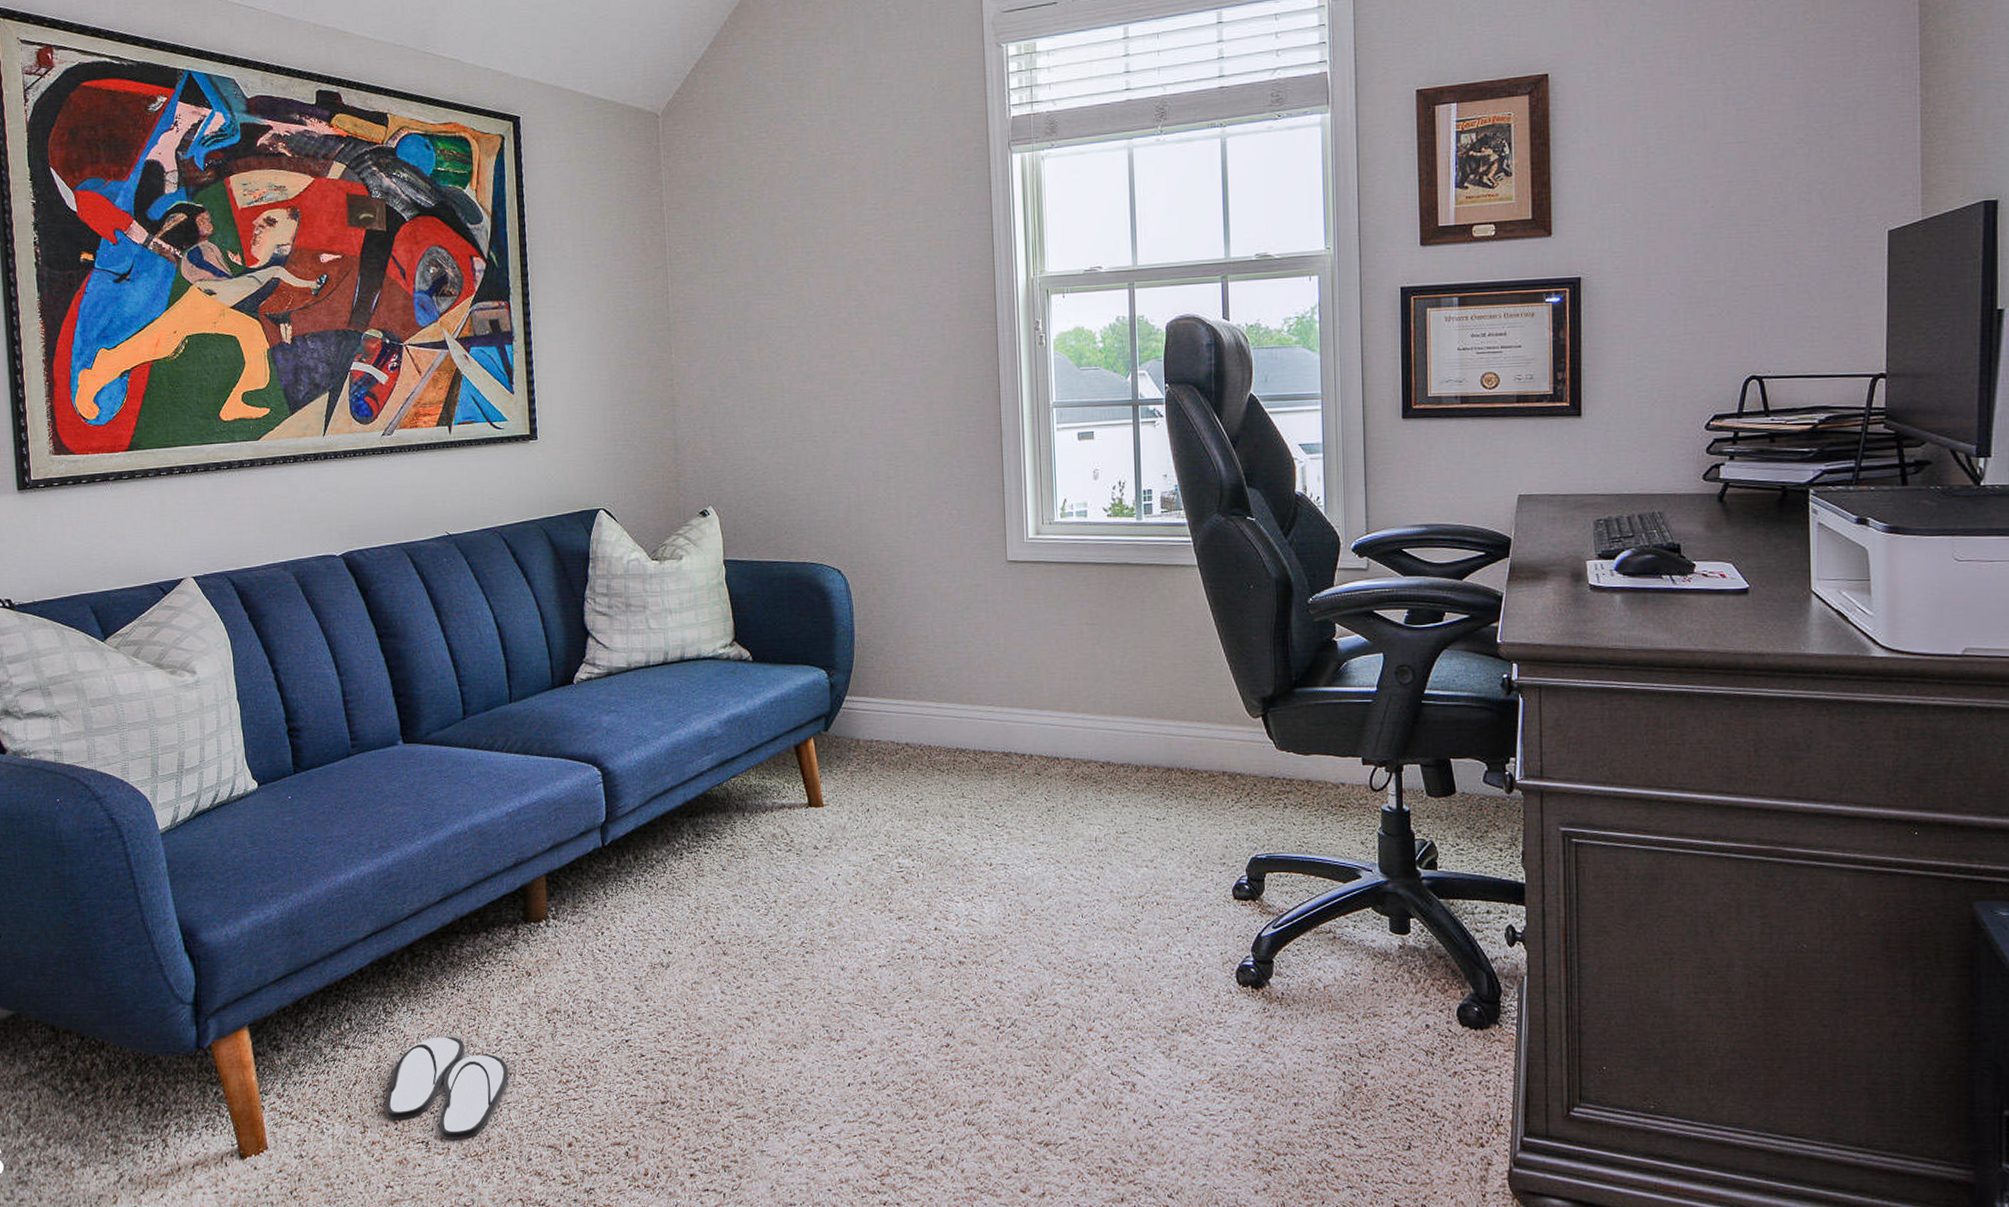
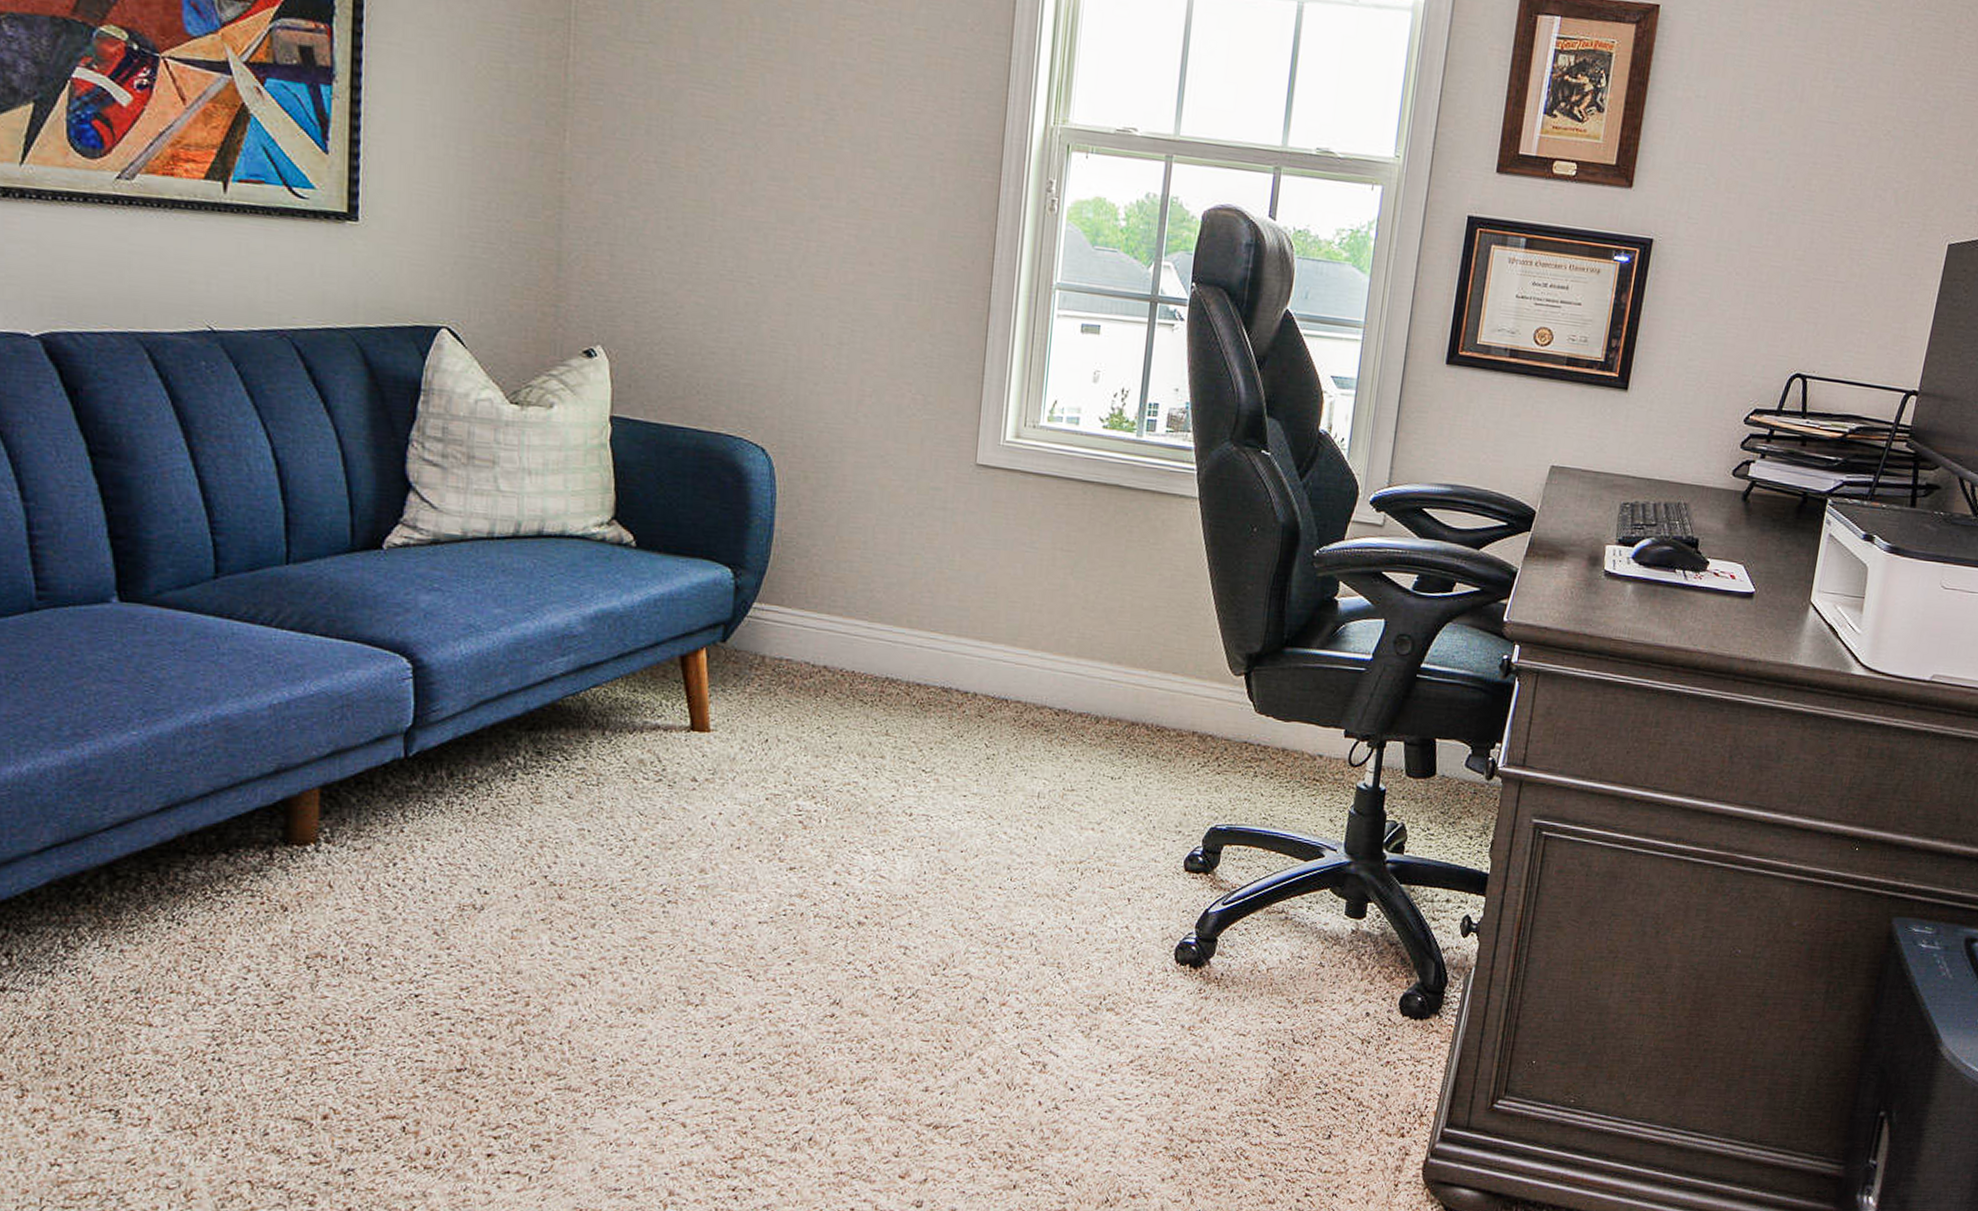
slippers: present [385,1037,509,1140] -> none [56,981,246,1109]

